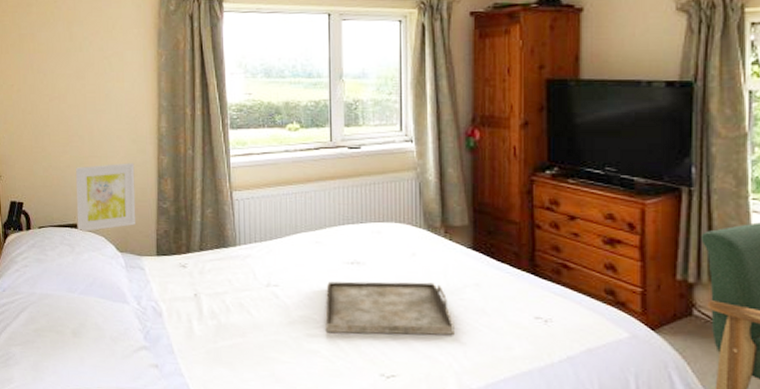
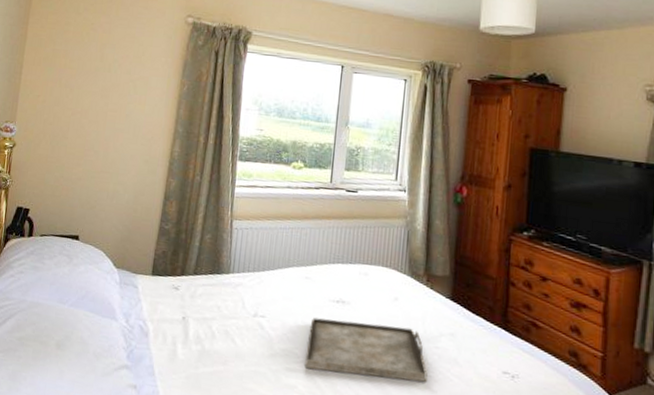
wall art: present [76,163,136,232] -> none [78,180,143,245]

